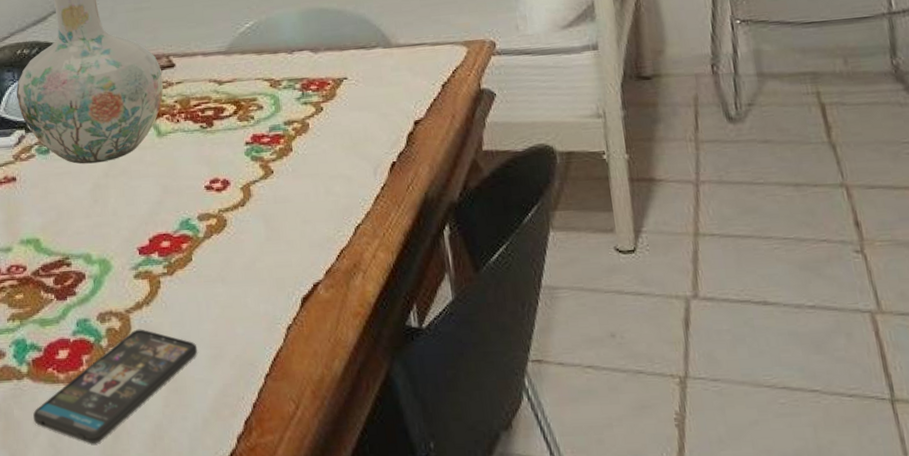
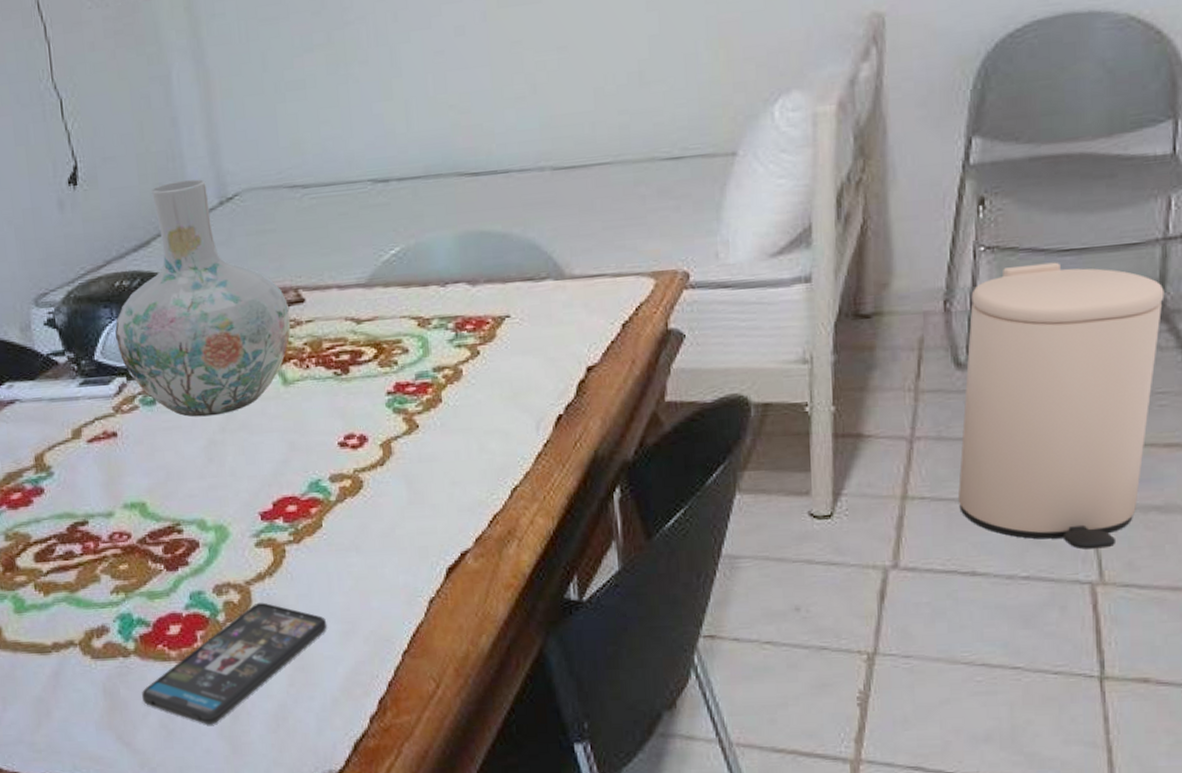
pedal bin: none [733,32,901,281] -> present [957,262,1165,550]

